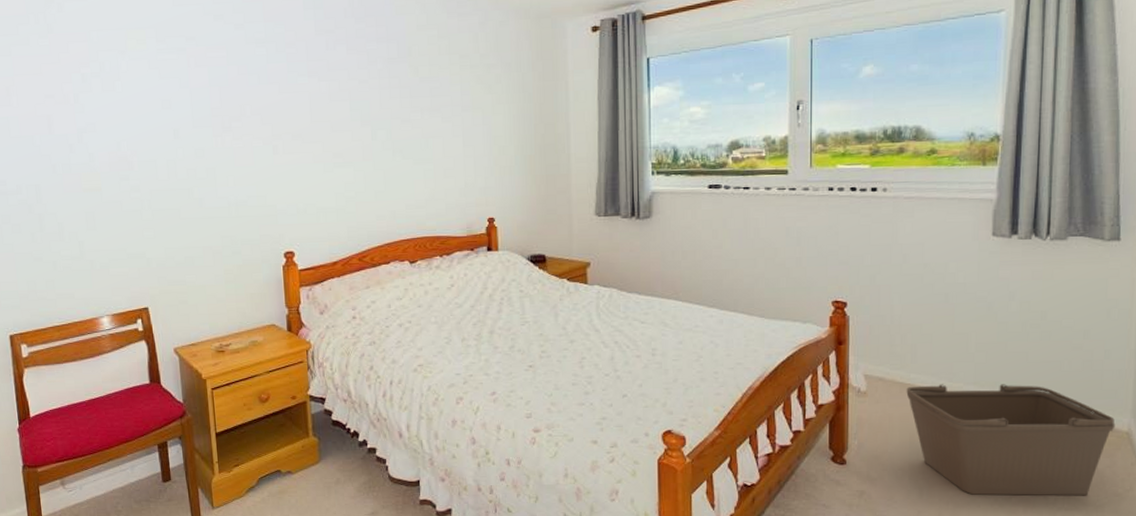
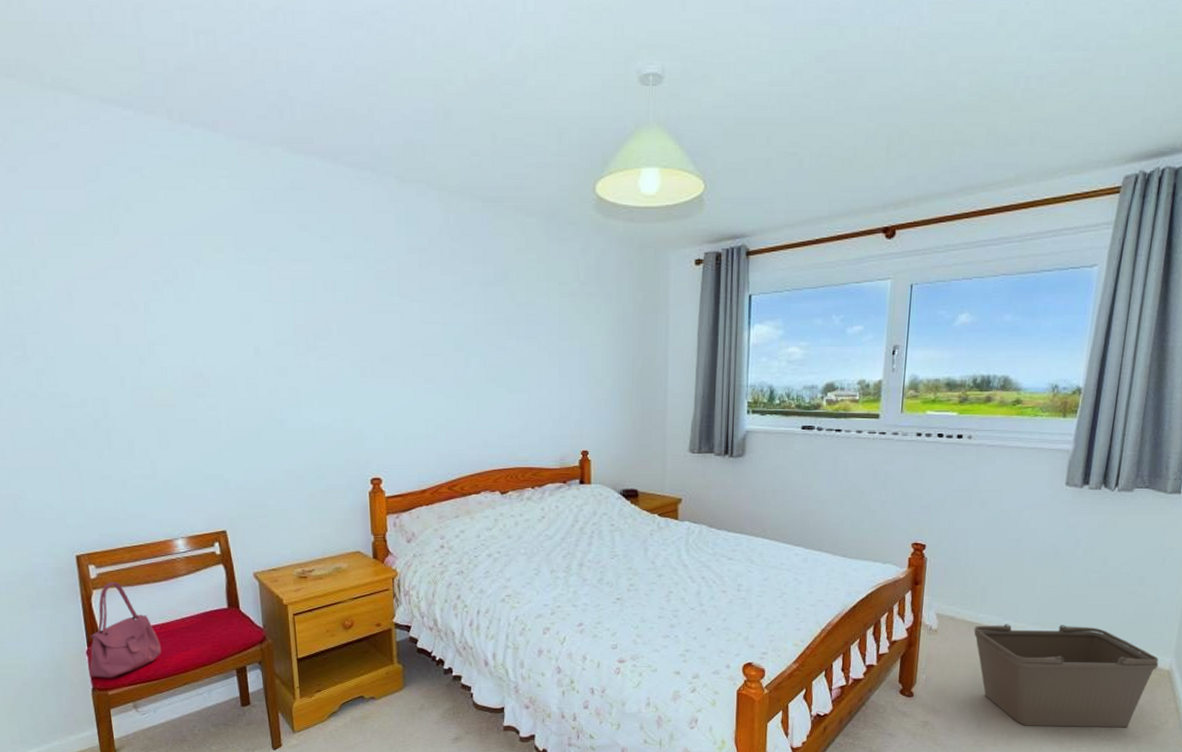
handbag: none [20,361,88,455] -> present [89,582,162,678]

